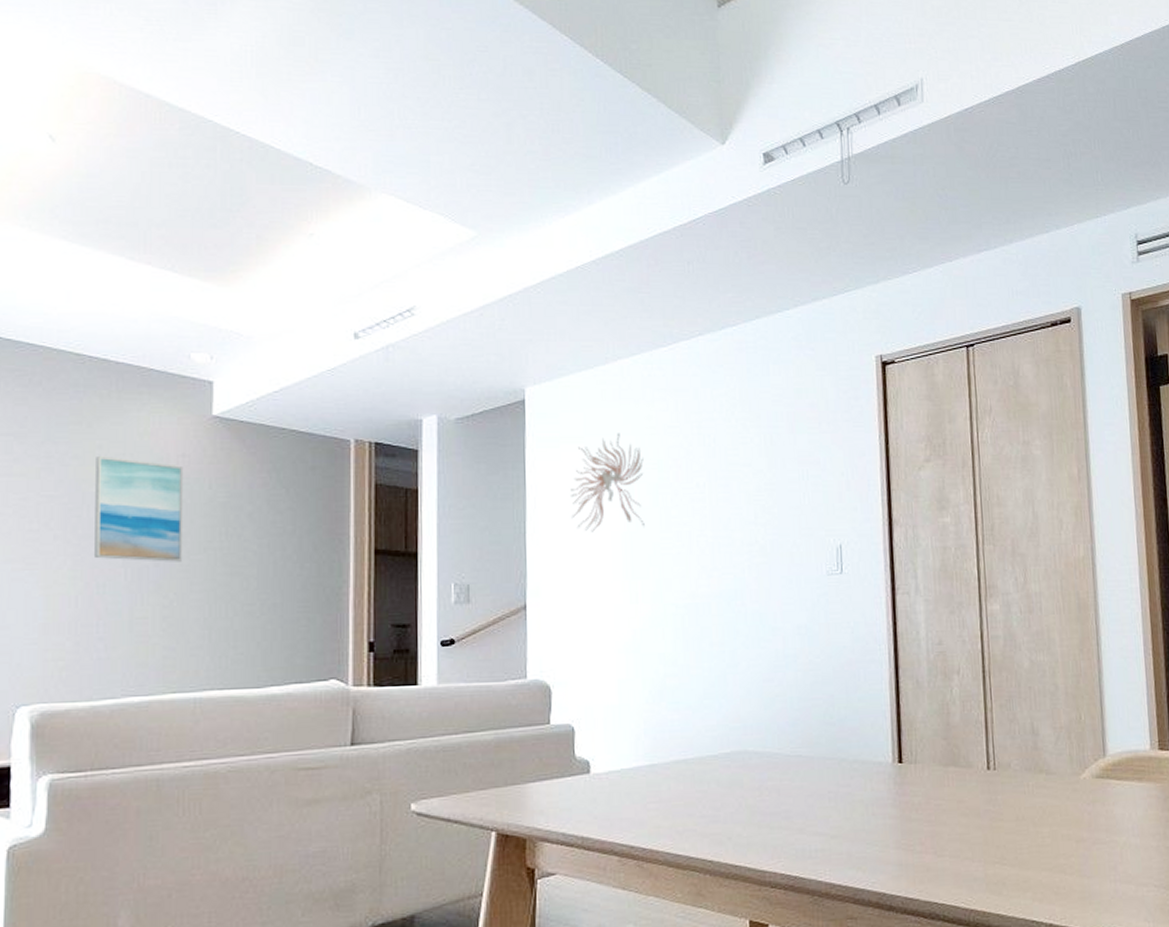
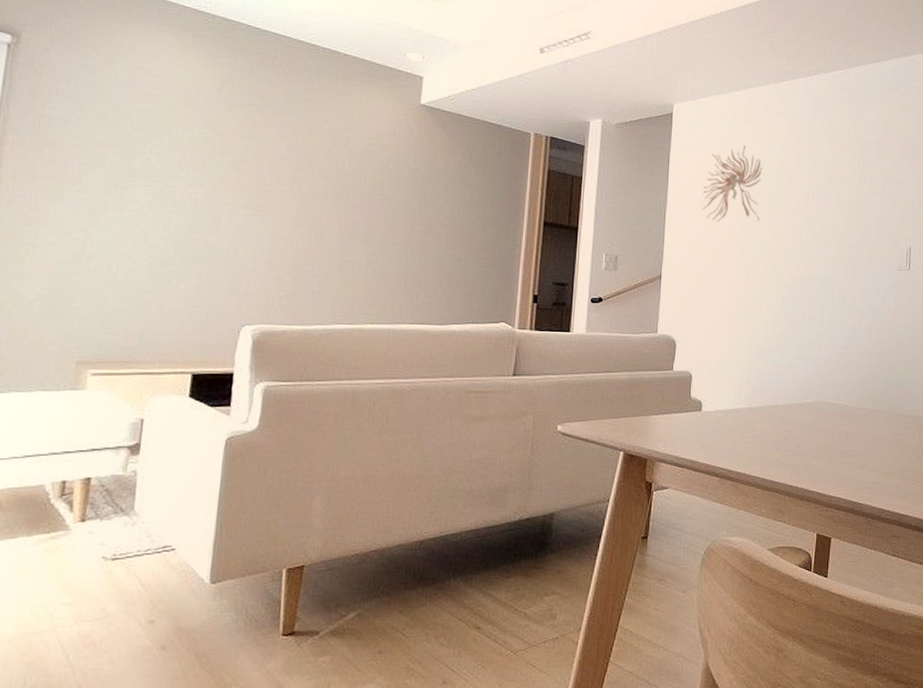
wall art: present [95,456,184,562] -> none [315,129,394,219]

